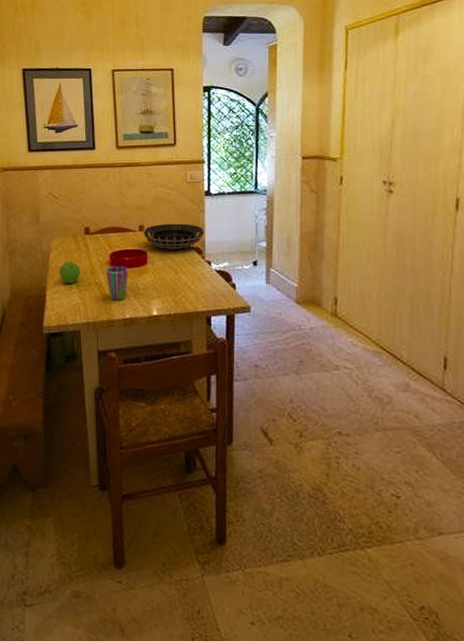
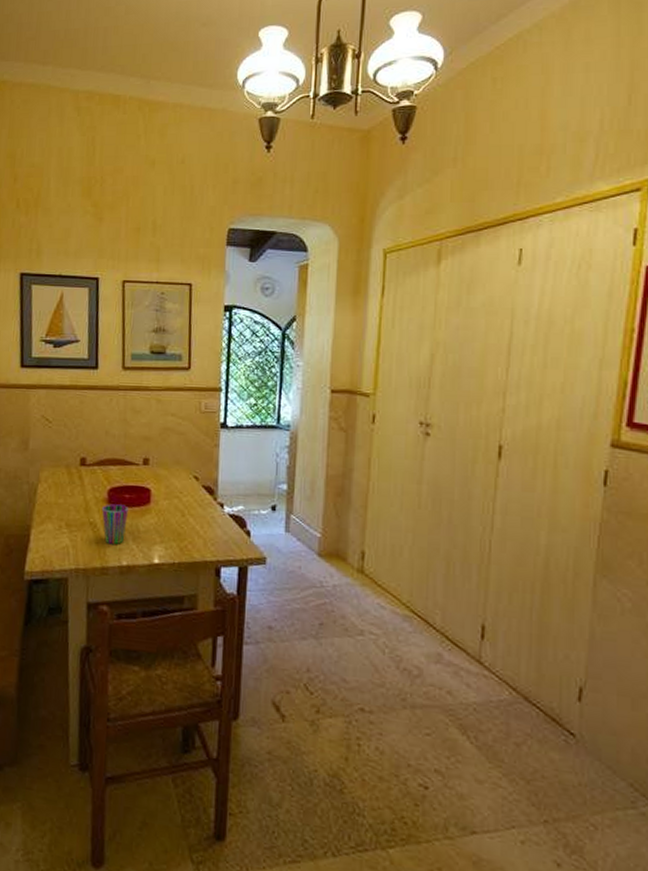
fruit: present [59,261,80,284] -> none [47,495,72,522]
decorative bowl: present [143,223,205,249] -> none [147,457,218,488]

